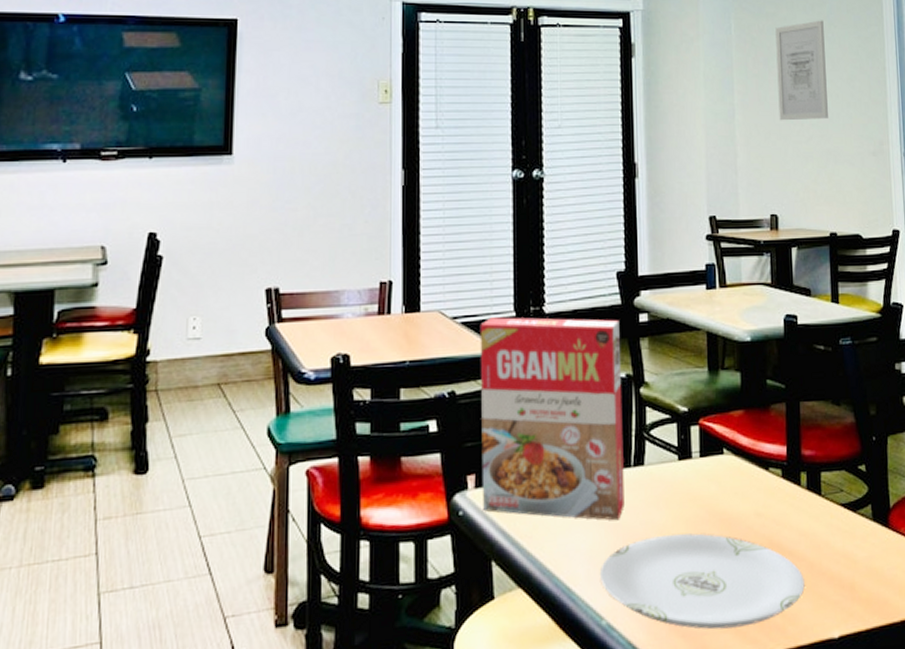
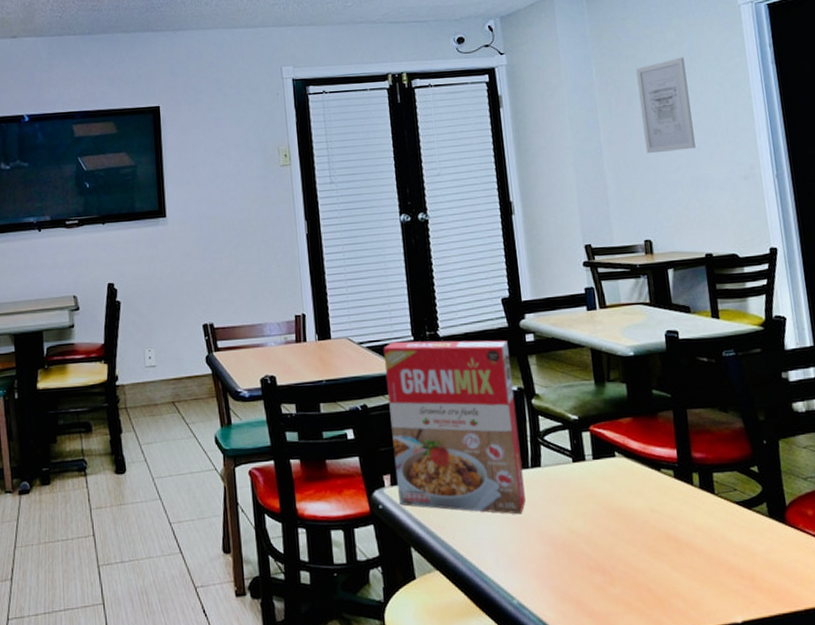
plate: present [599,533,805,630] -> none [507,526,705,611]

